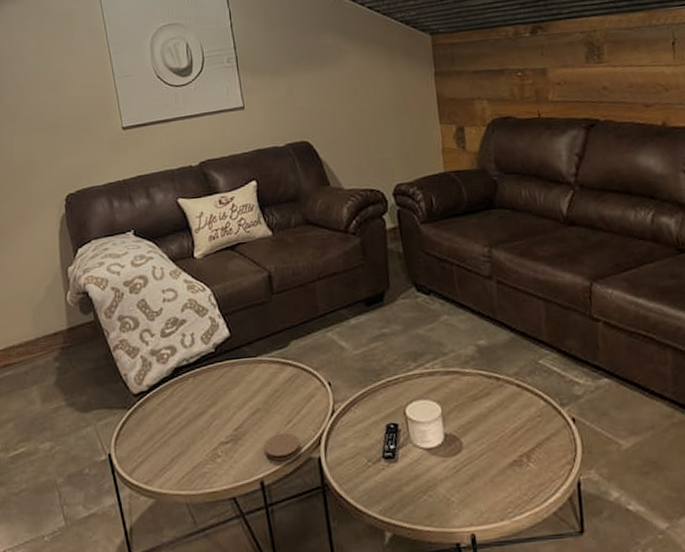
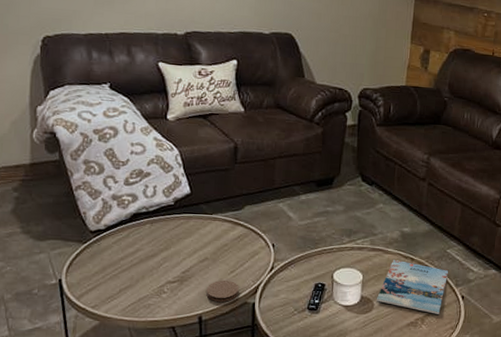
magazine: none [464,381,549,447] -> present [377,259,448,314]

